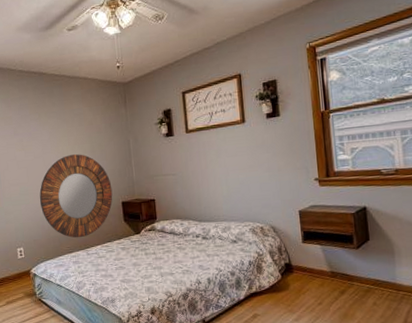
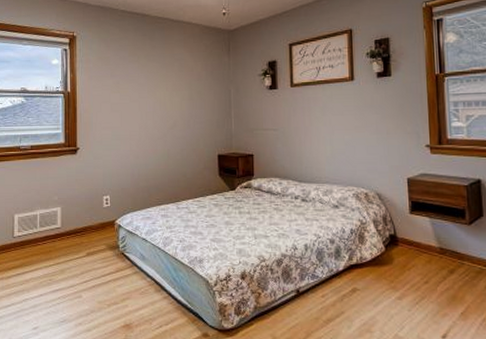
home mirror: present [39,154,113,238] -> none [132,101,209,190]

